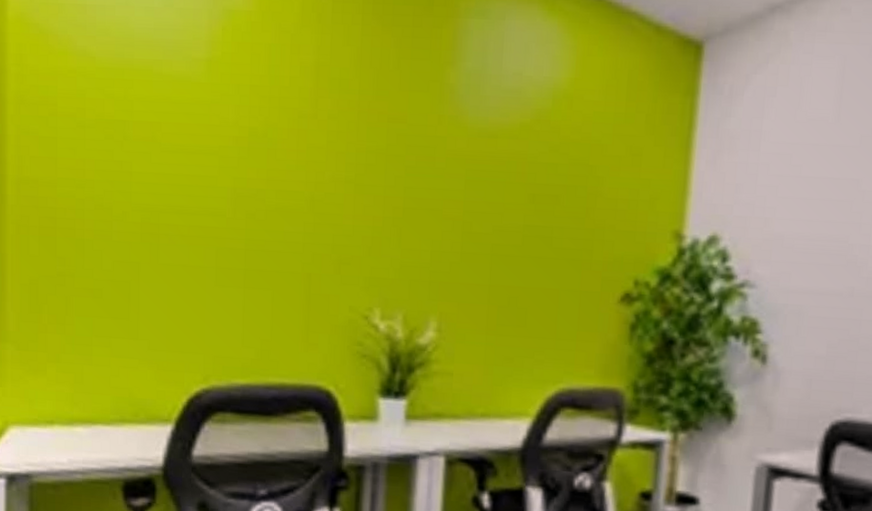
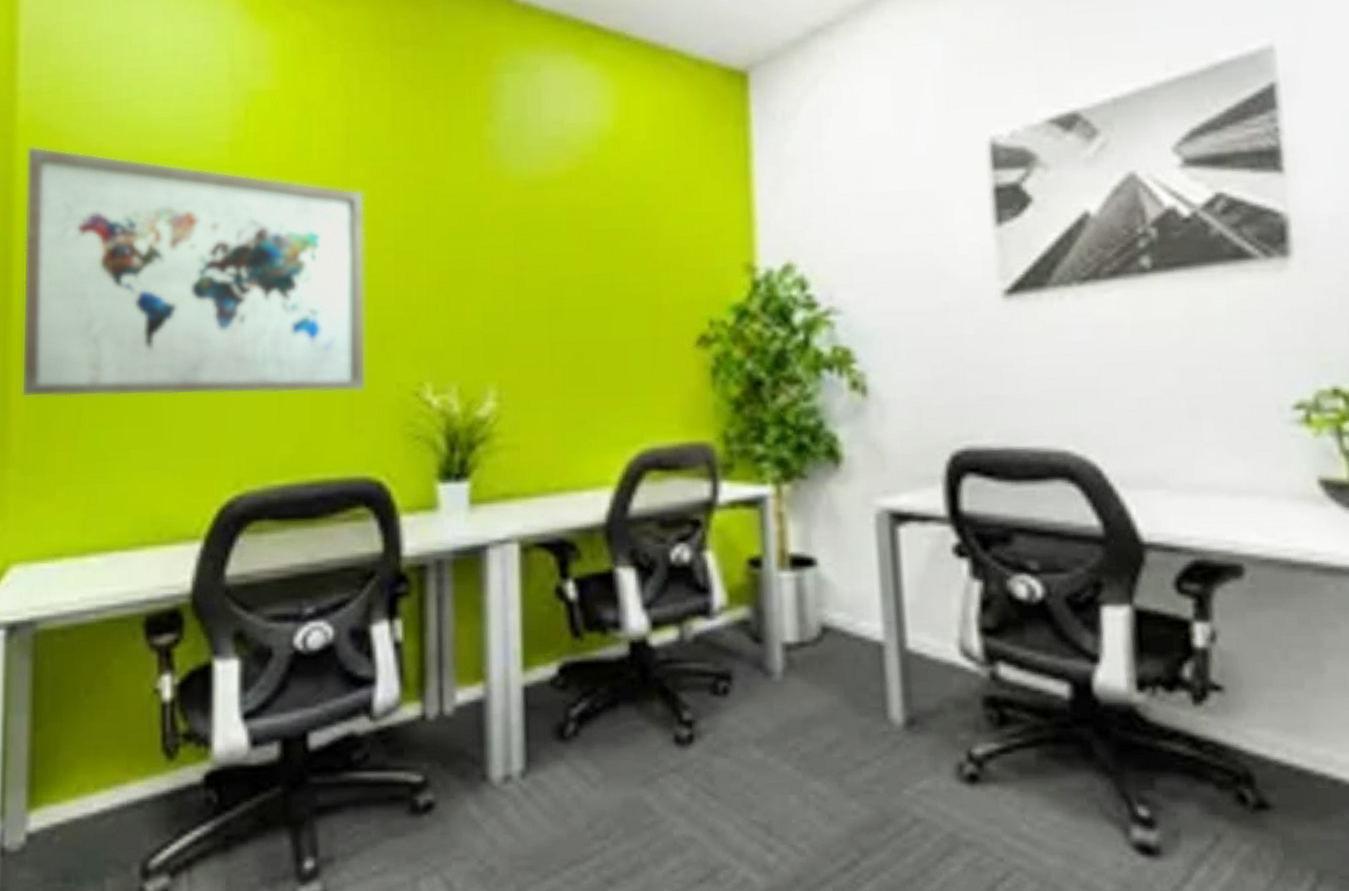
wall art: none [15,43,330,310] -> present [21,146,367,398]

